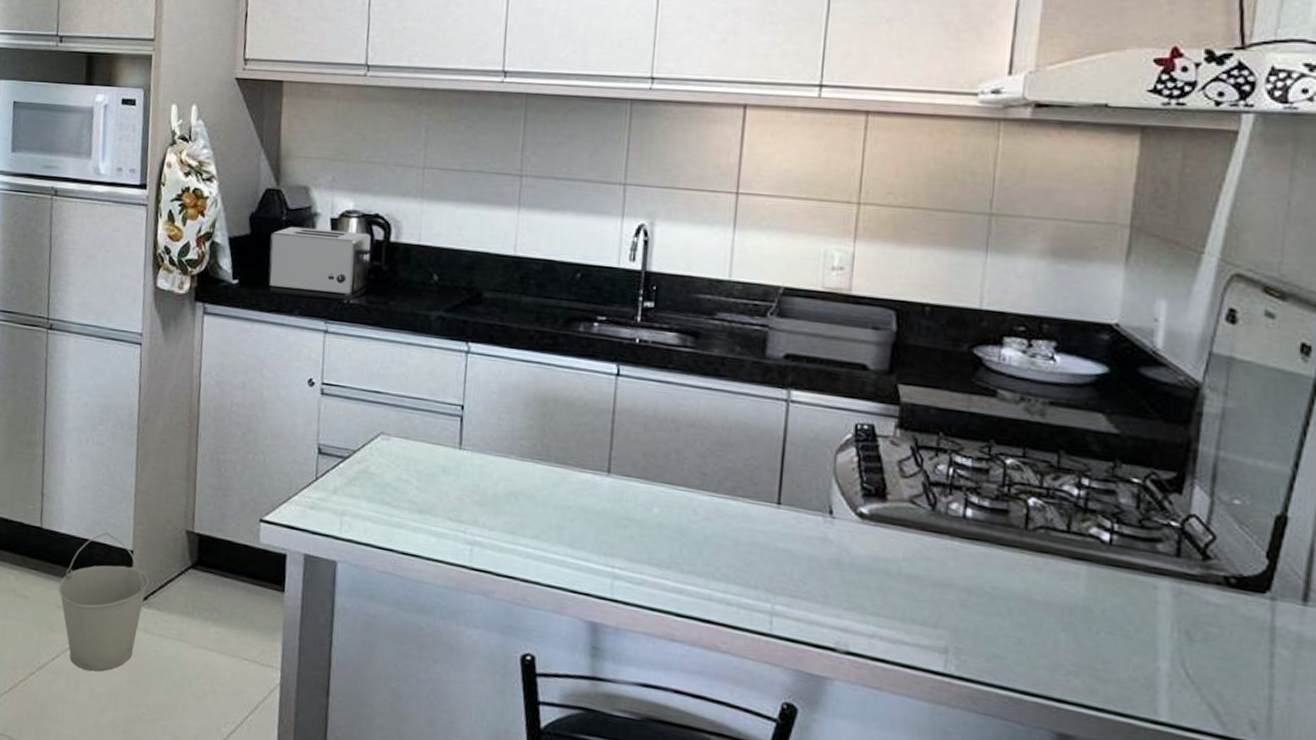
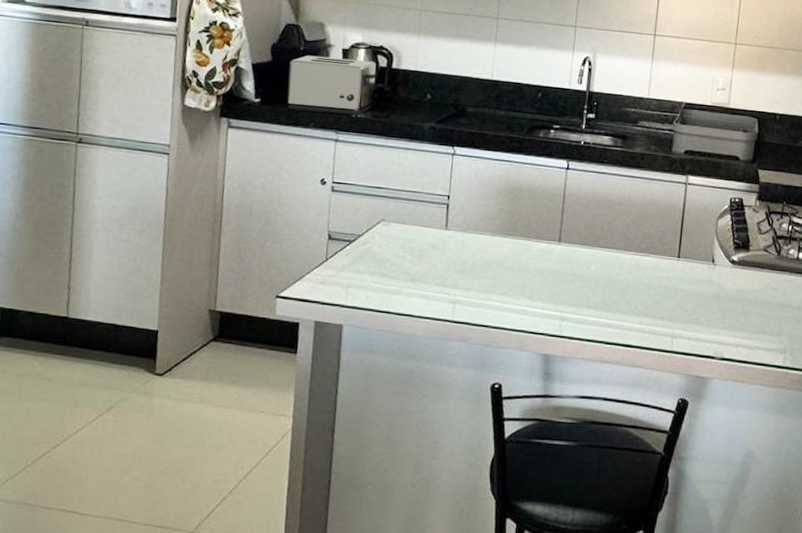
bucket: present [58,532,150,672] -> none [83,317,174,437]

